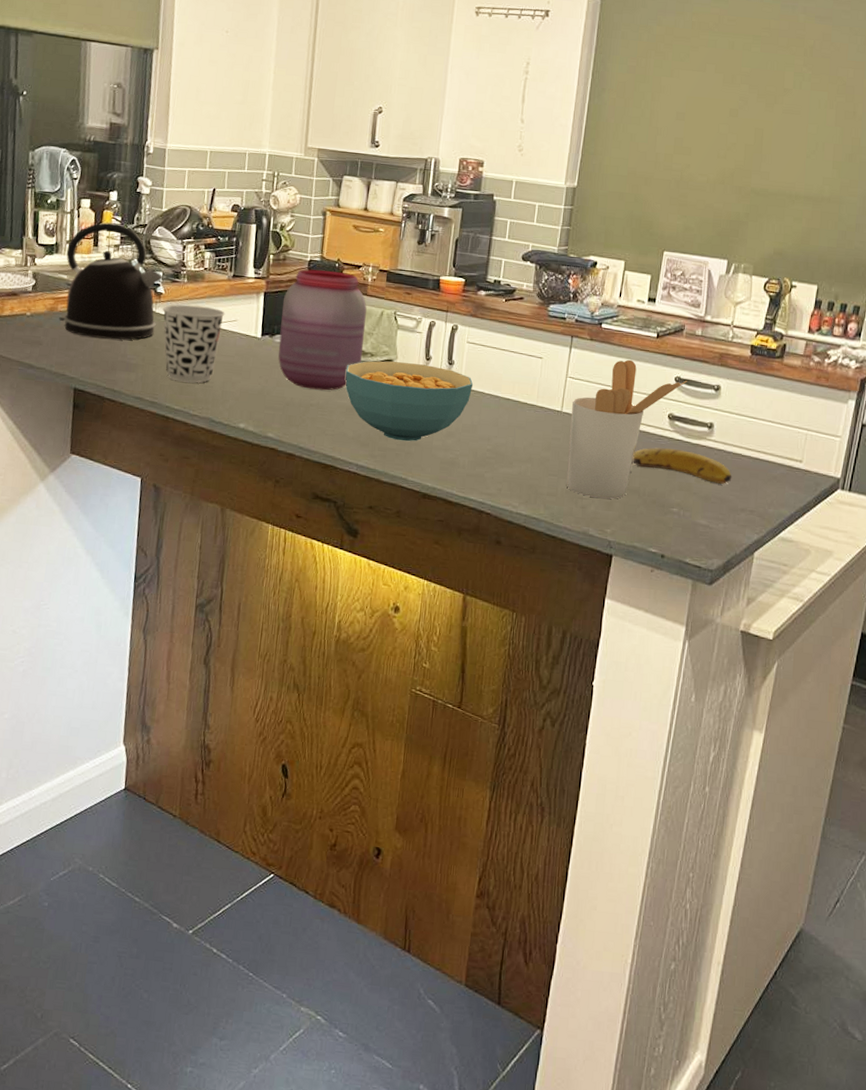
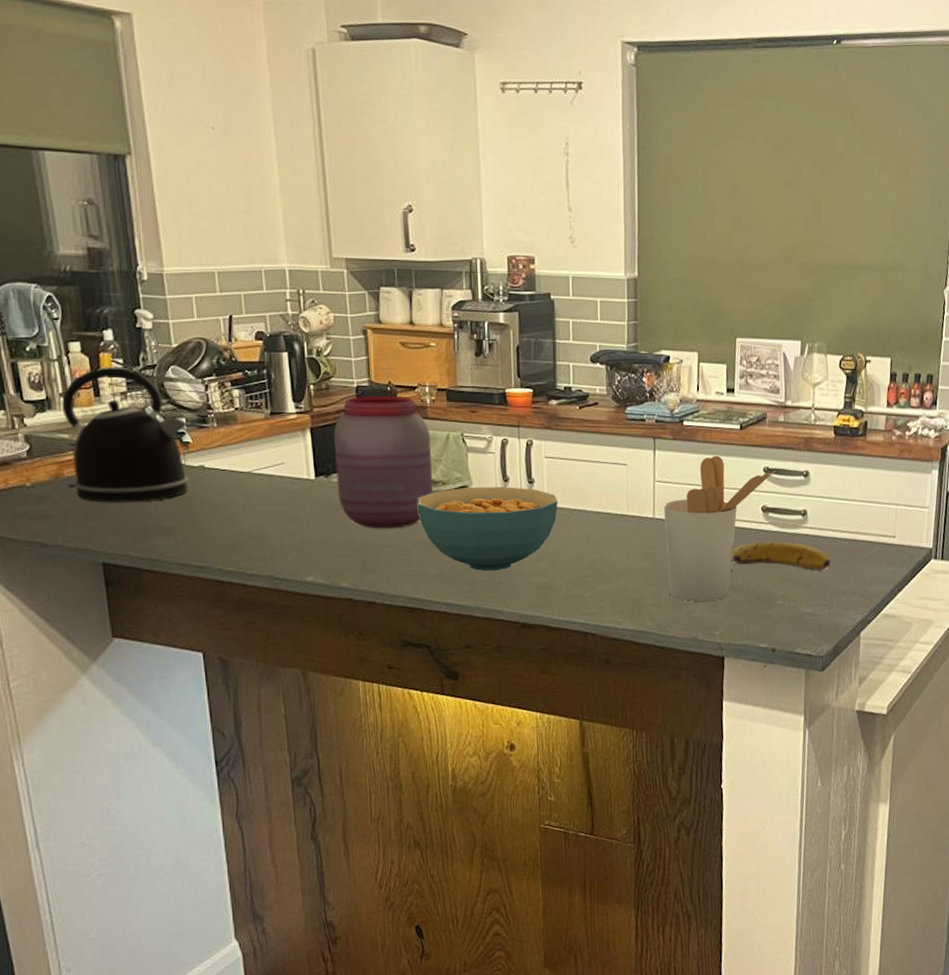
cup: present [162,304,225,383] -> none [193,451,269,540]

